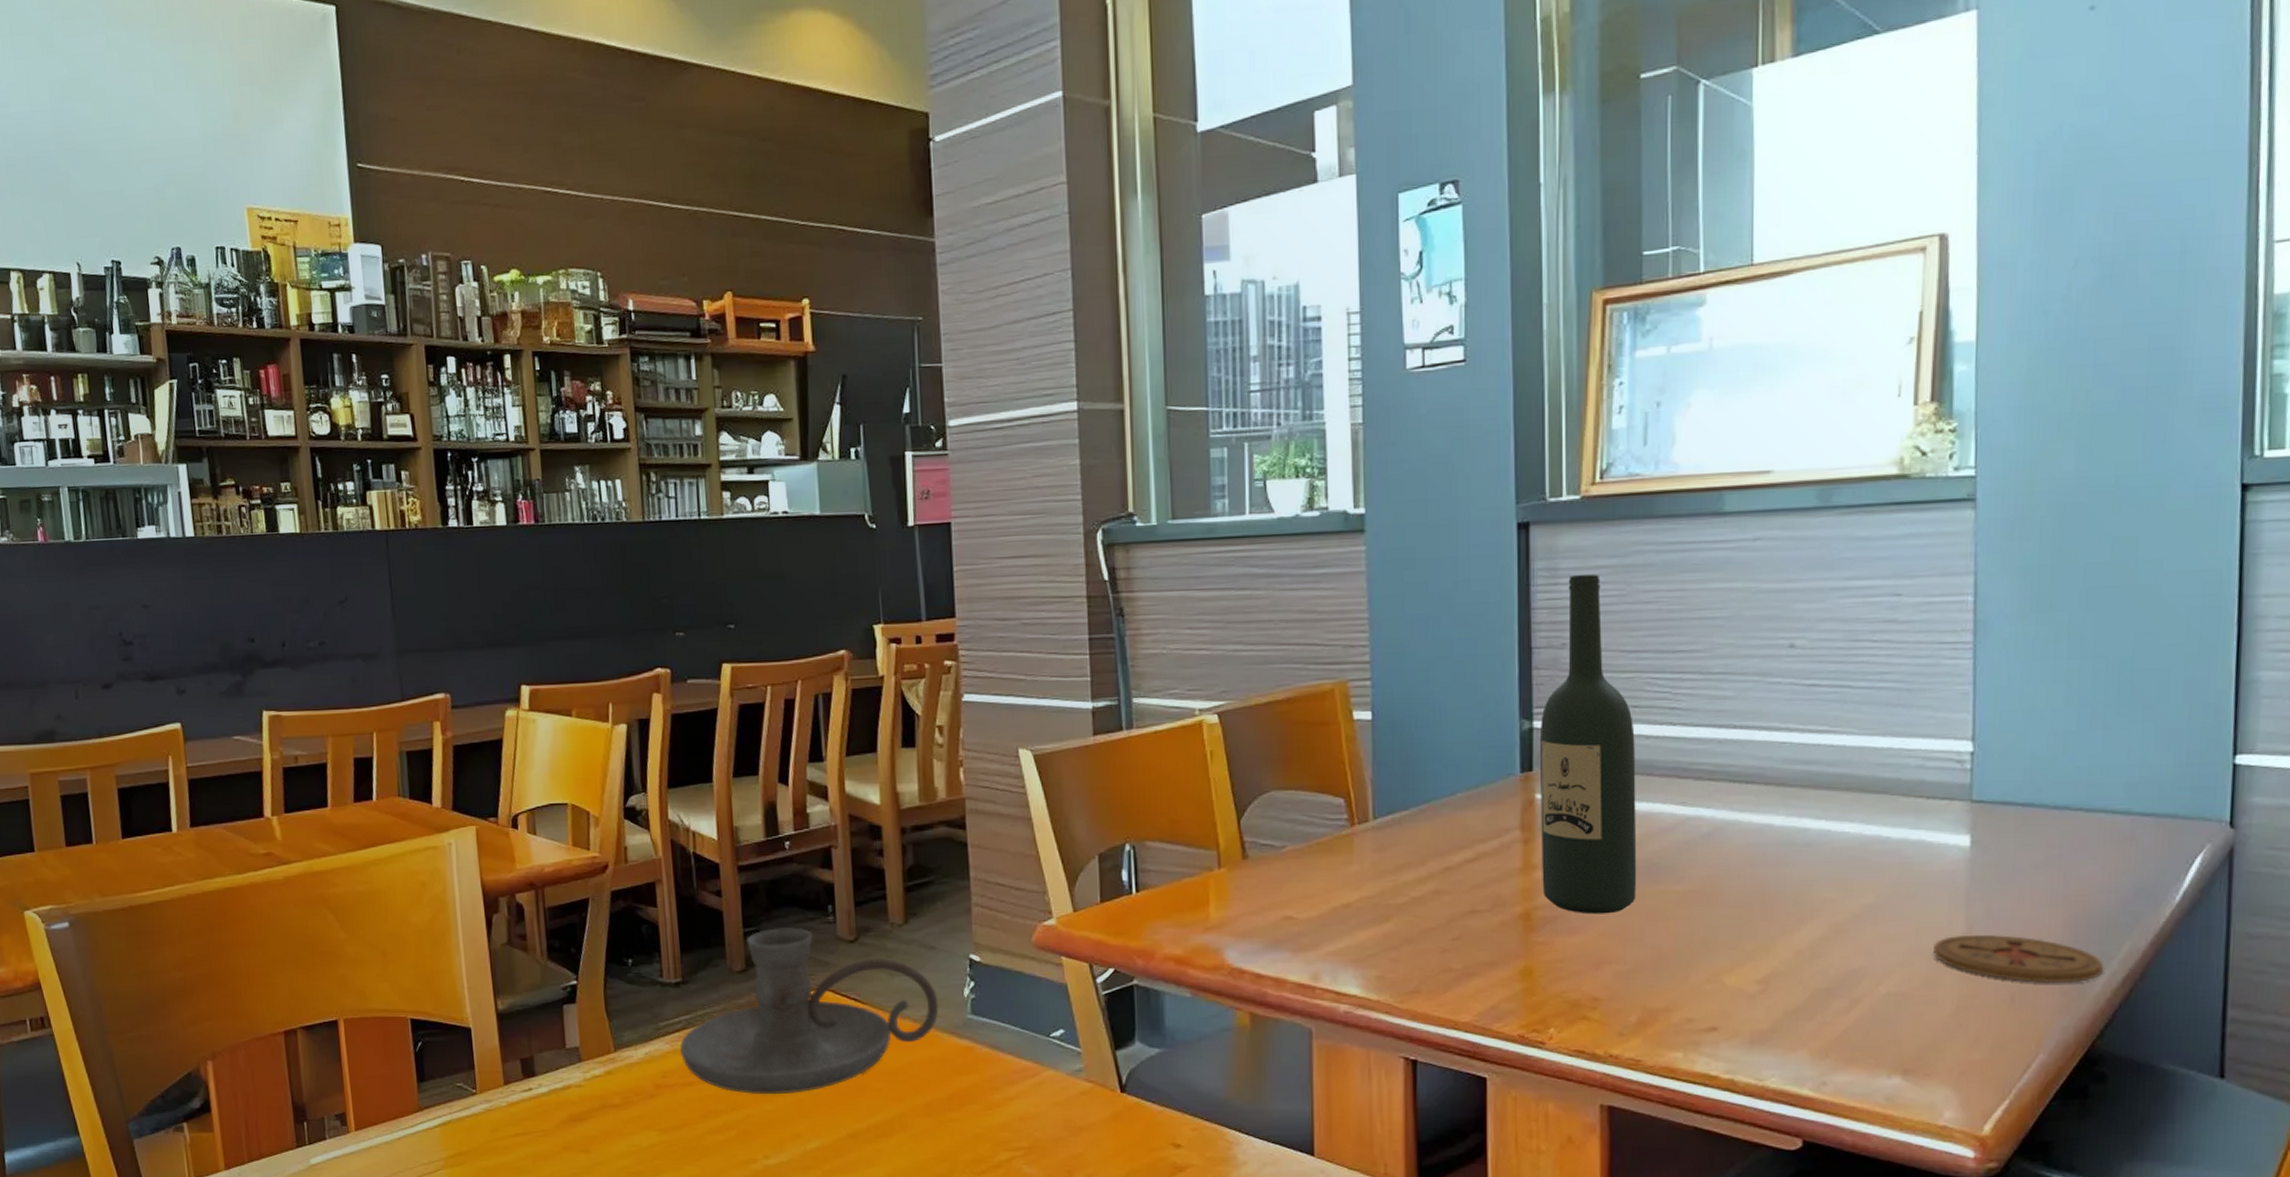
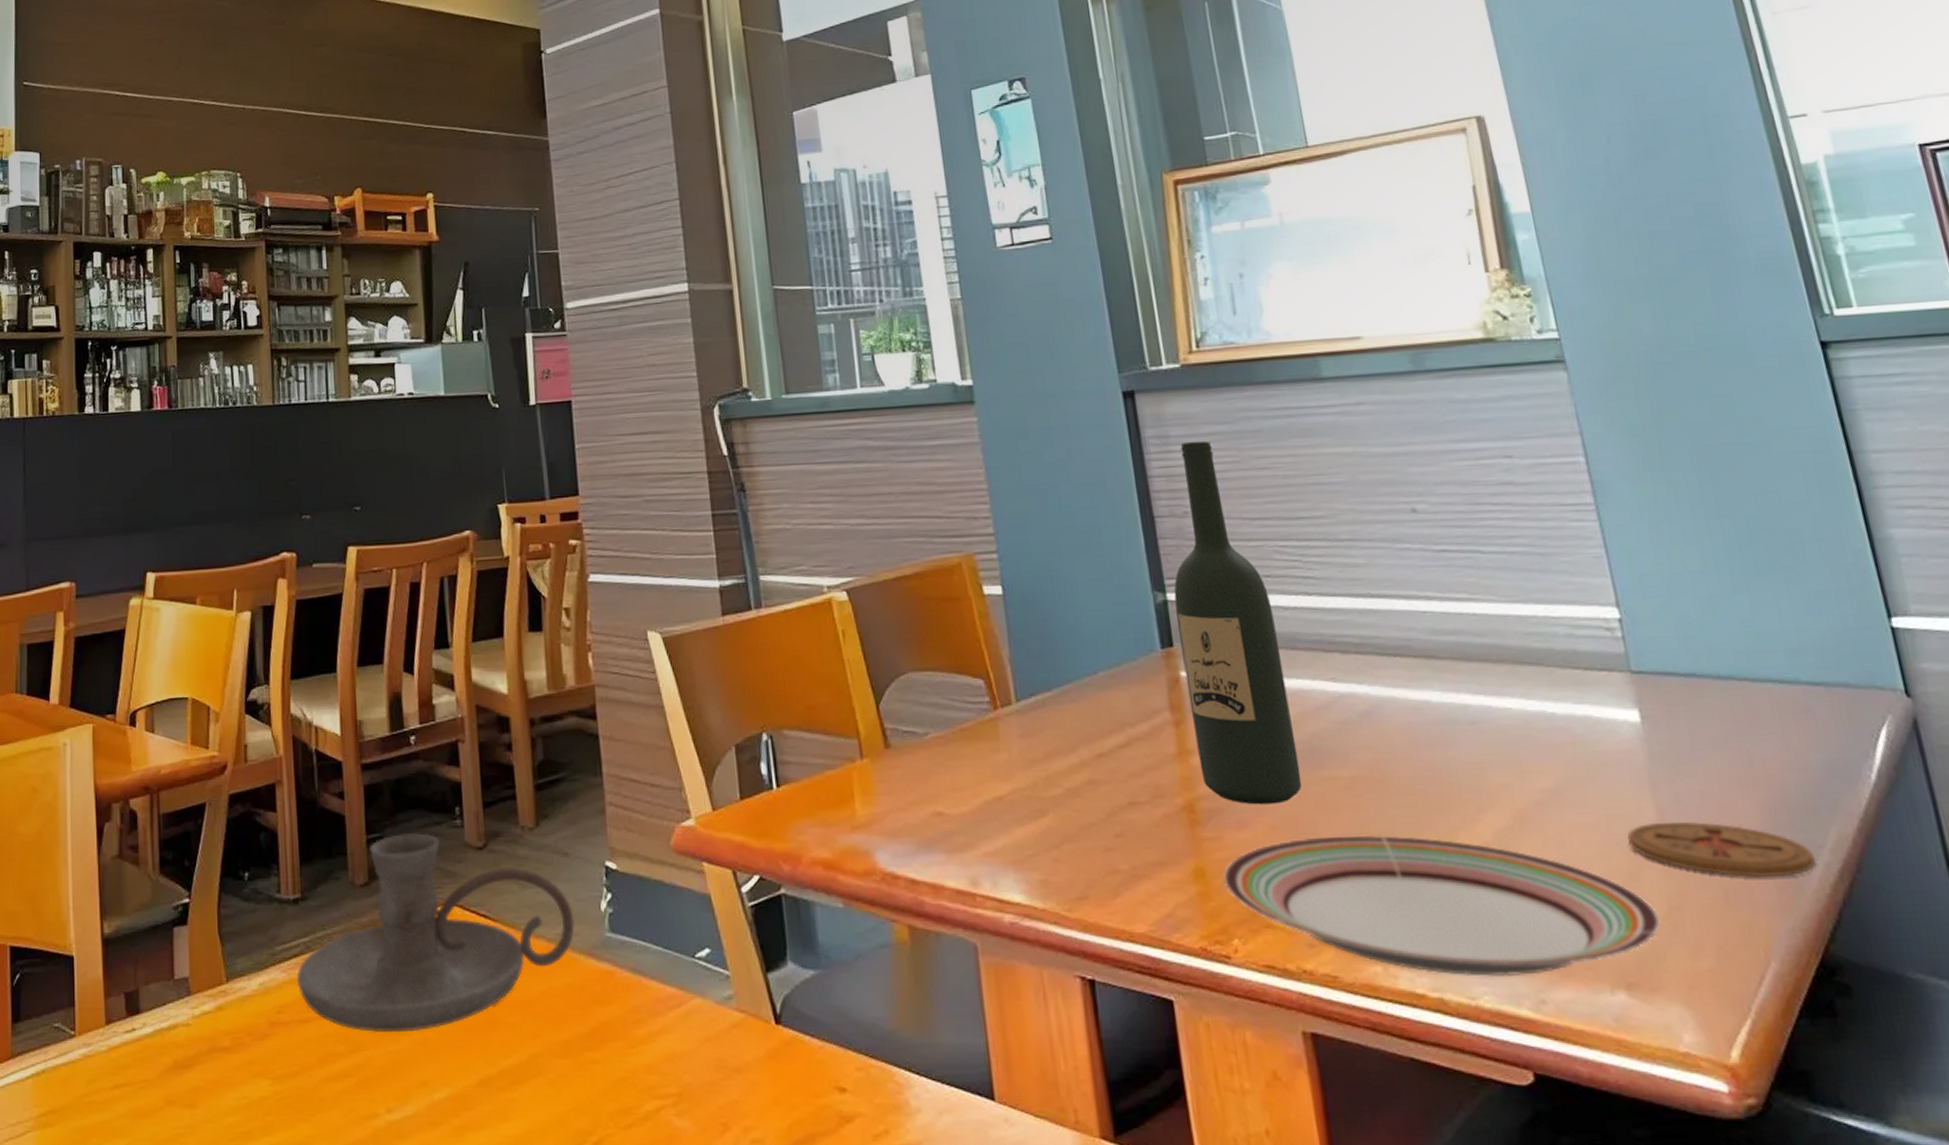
plate: none [1549,941,1947,1062] -> present [1223,834,1661,976]

